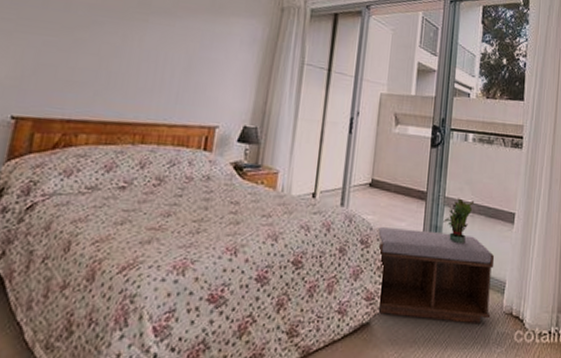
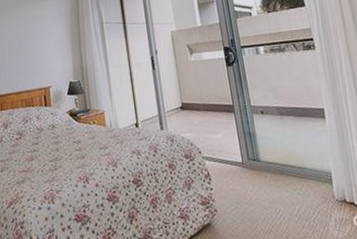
bench: present [375,227,495,323] -> none [195,136,324,215]
potted plant: present [443,198,475,245] -> none [255,104,281,145]

